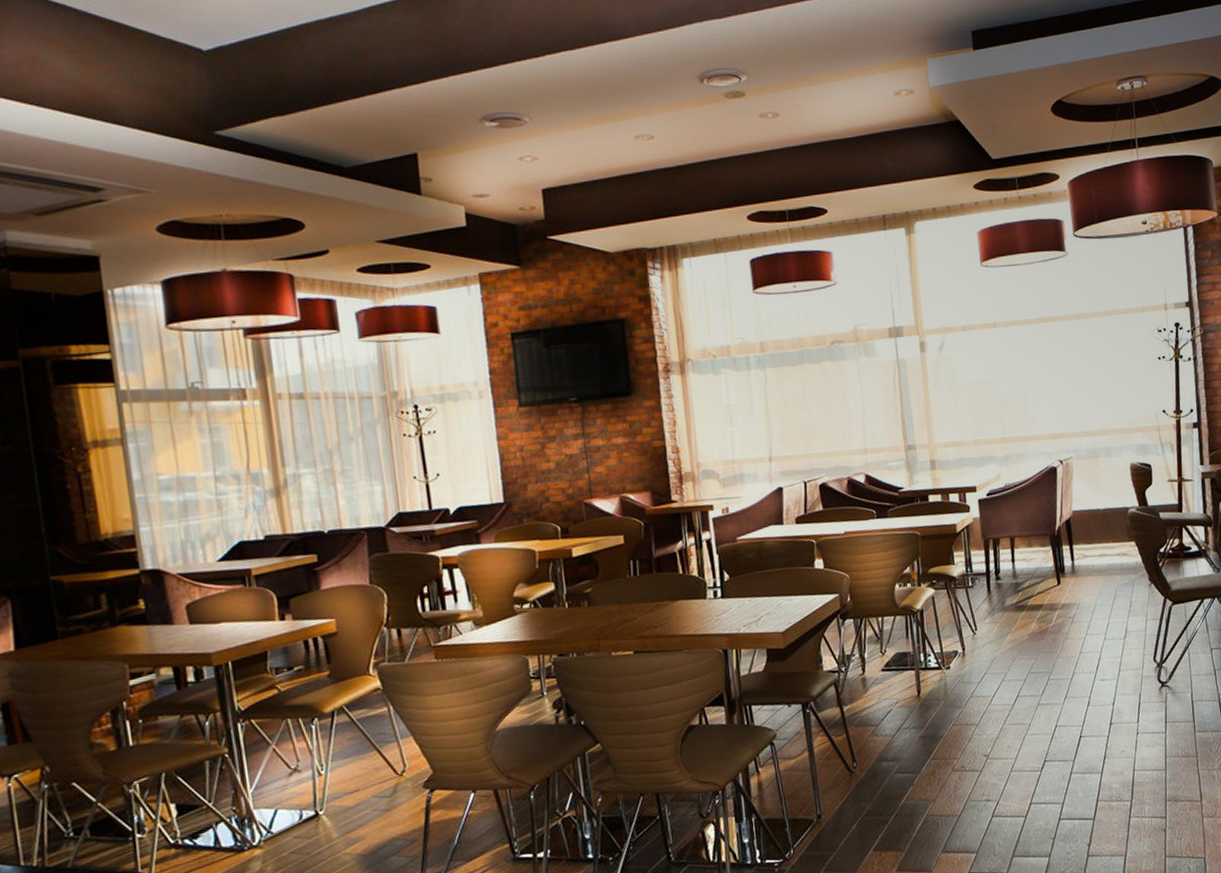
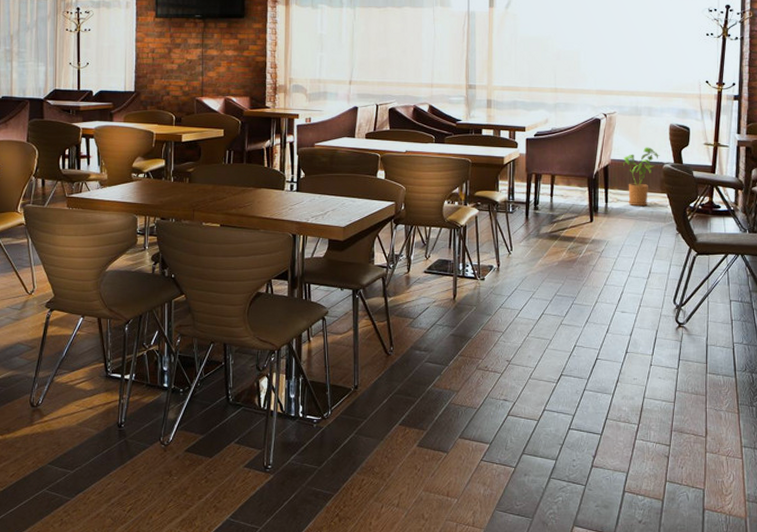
house plant: none [1085,492,1124,560] -> present [623,147,660,207]

